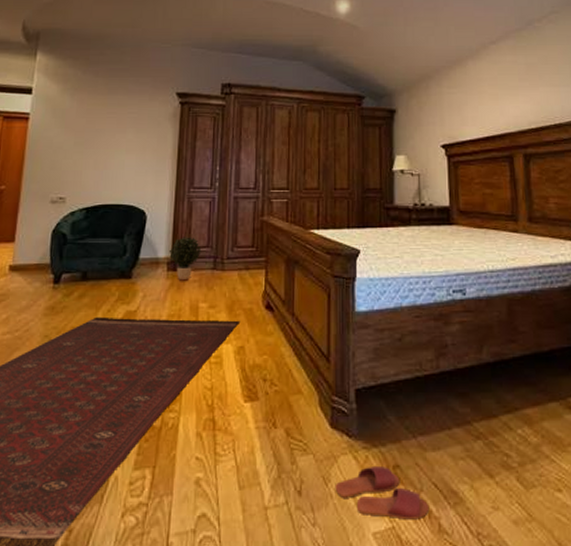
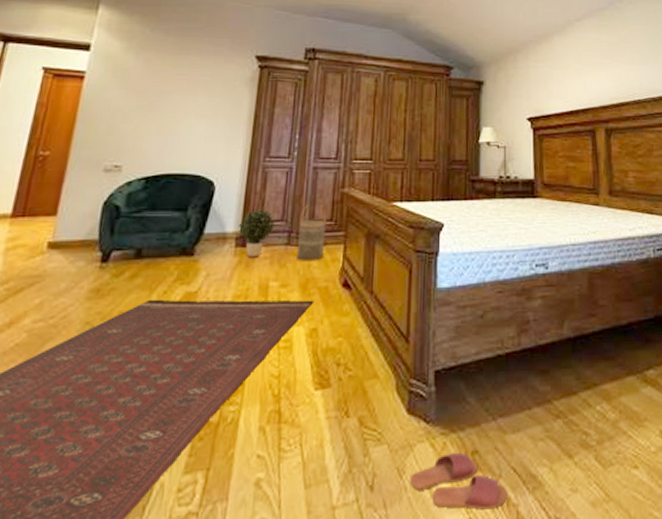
basket: none [222,232,249,285] -> present [296,205,327,262]

